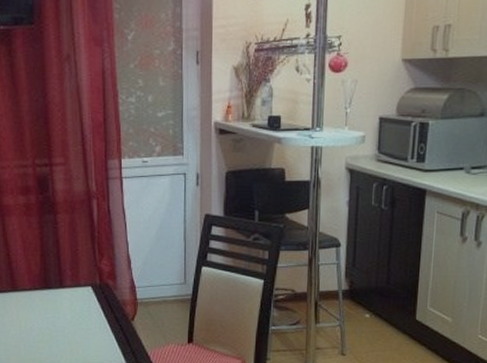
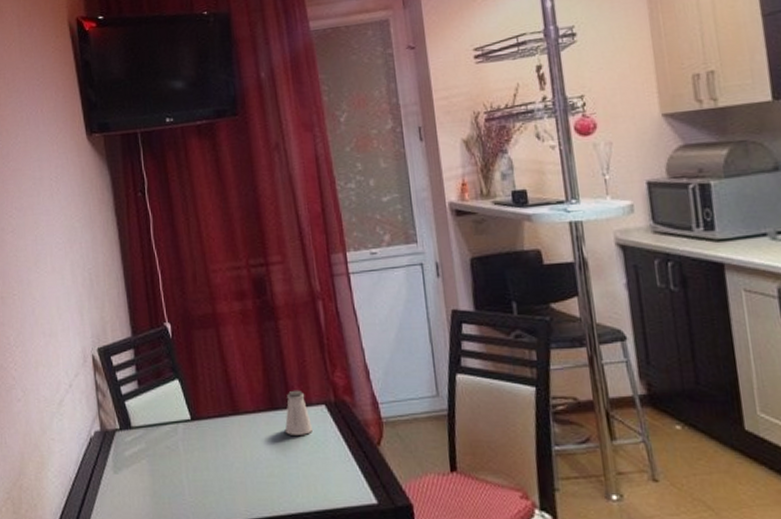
saltshaker: none [55,273,79,310] -> present [284,390,312,435]

